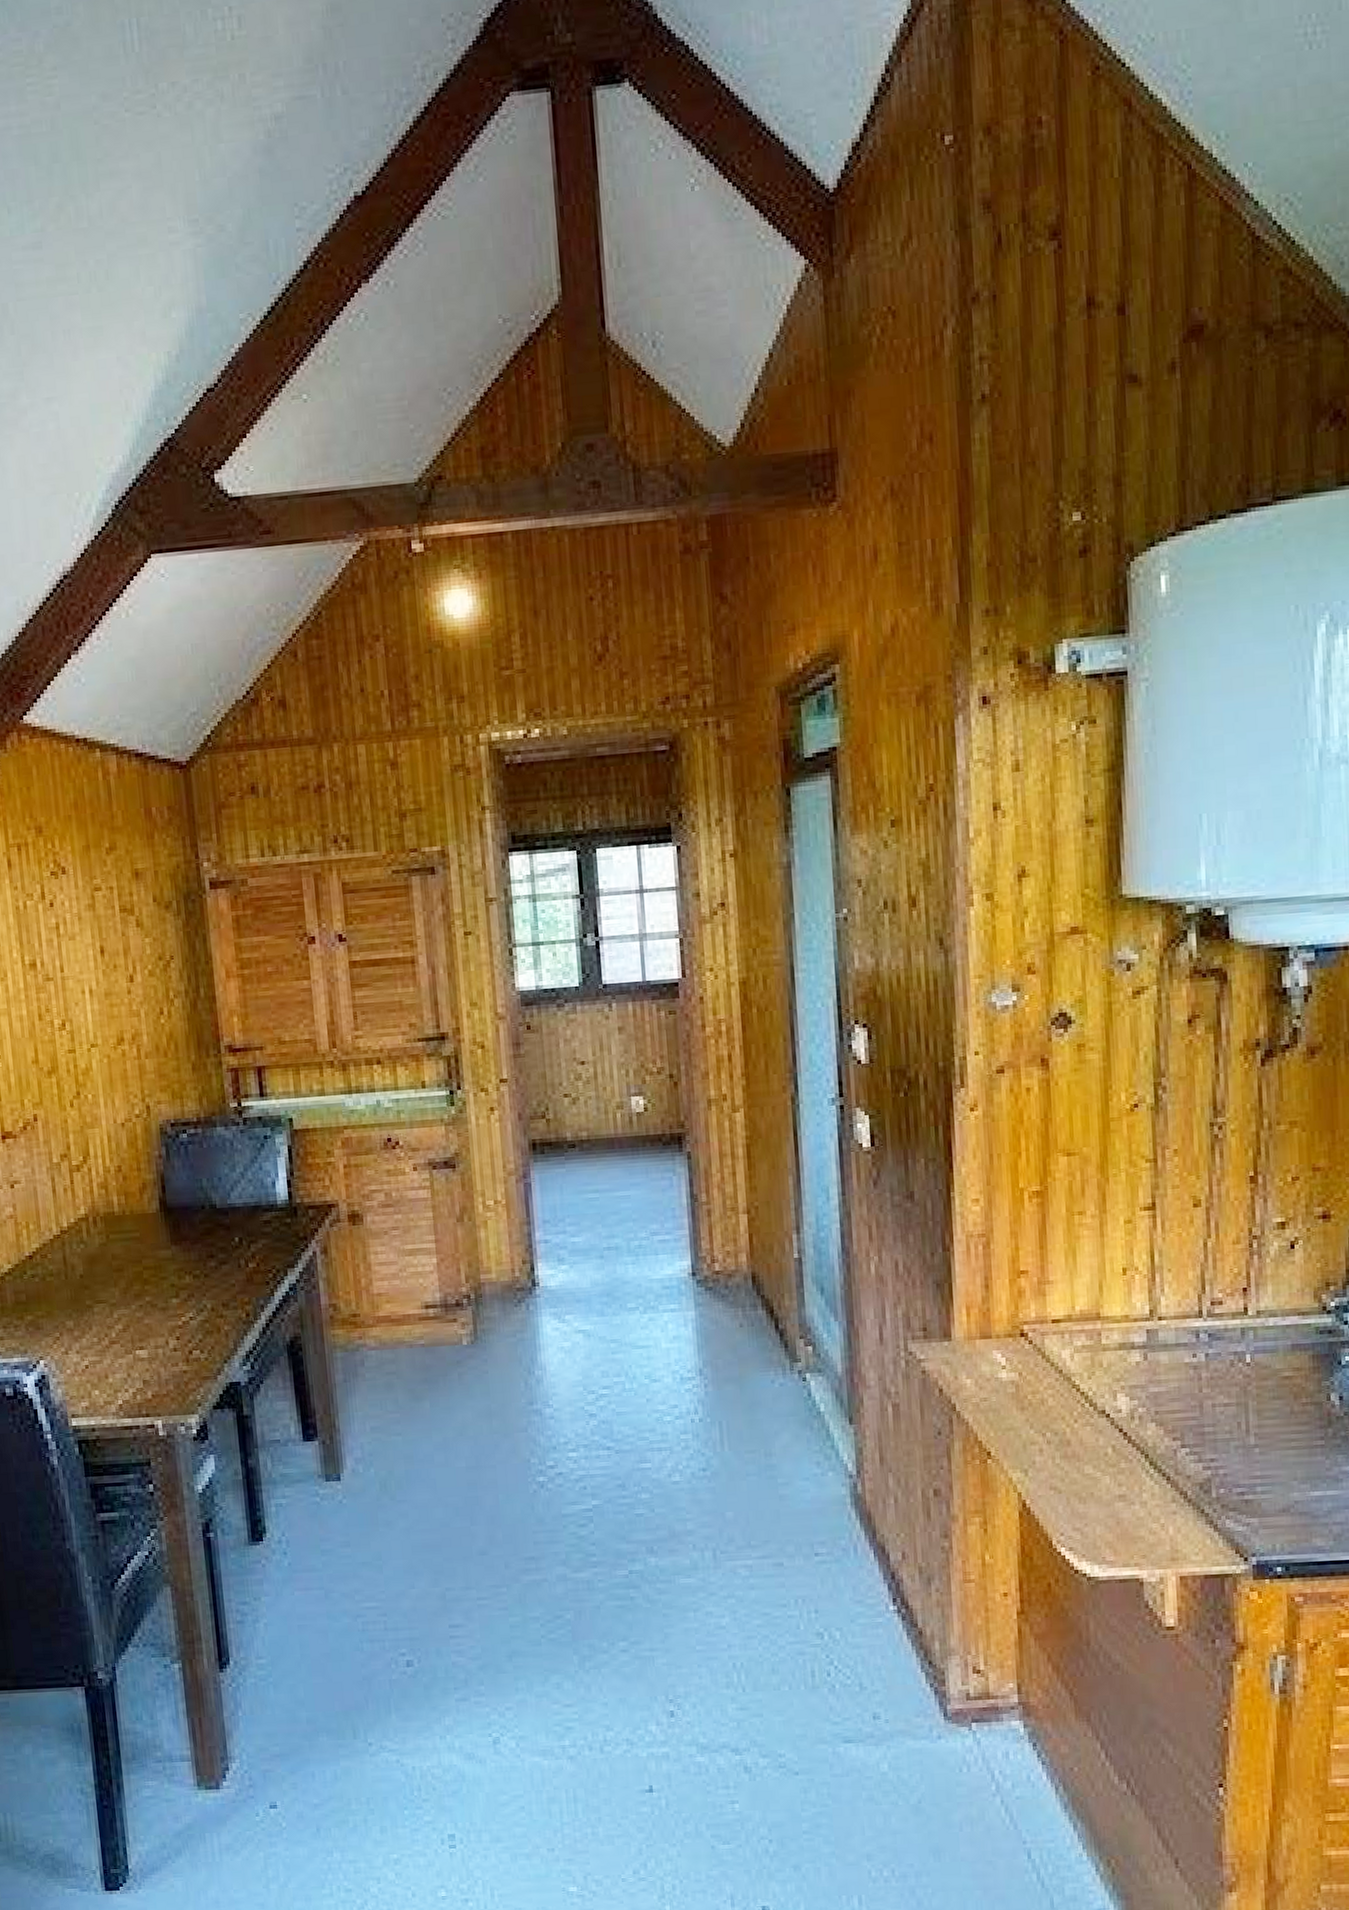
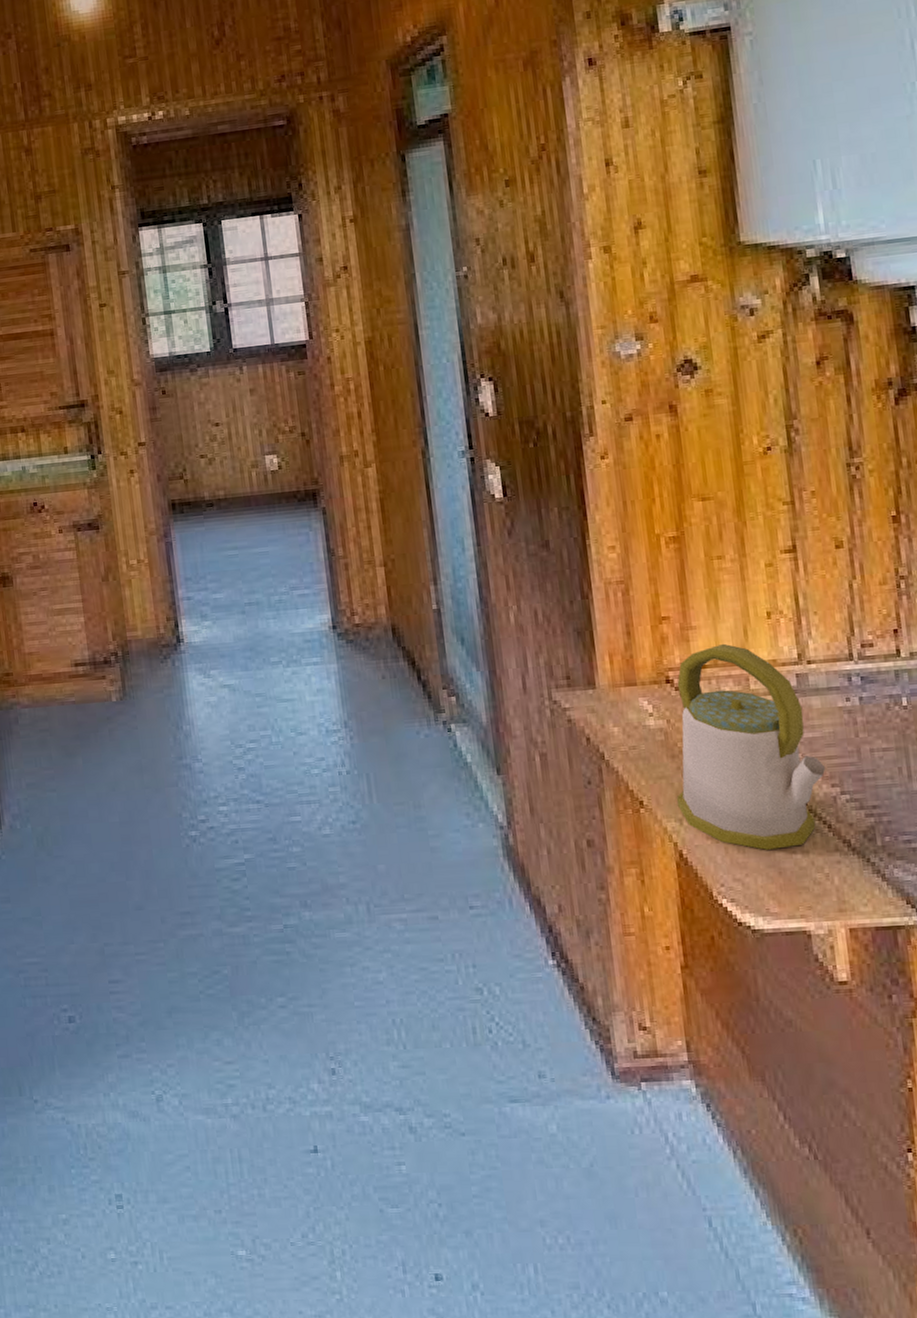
kettle: none [1023,1298,1169,1501] -> present [676,643,826,850]

